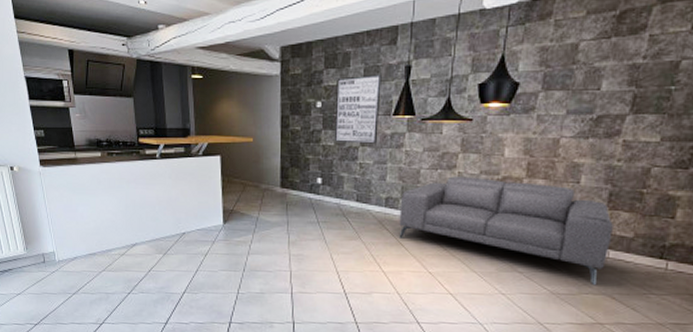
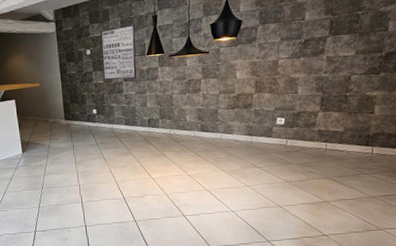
sofa: present [399,176,613,286] -> none [160,96,328,172]

